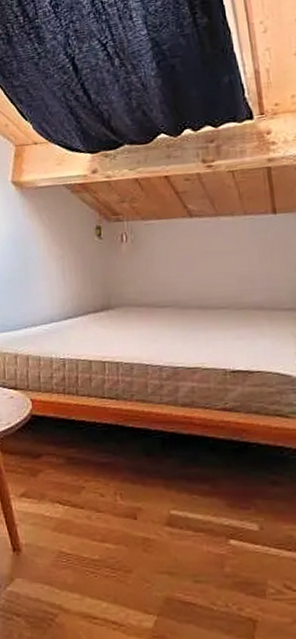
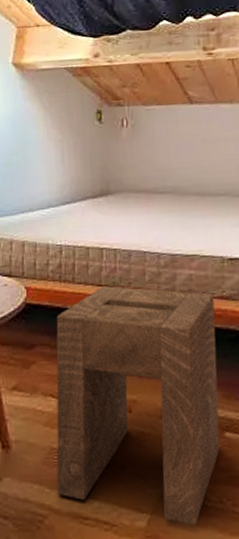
stool: none [61,398,225,628] -> present [56,286,220,526]

